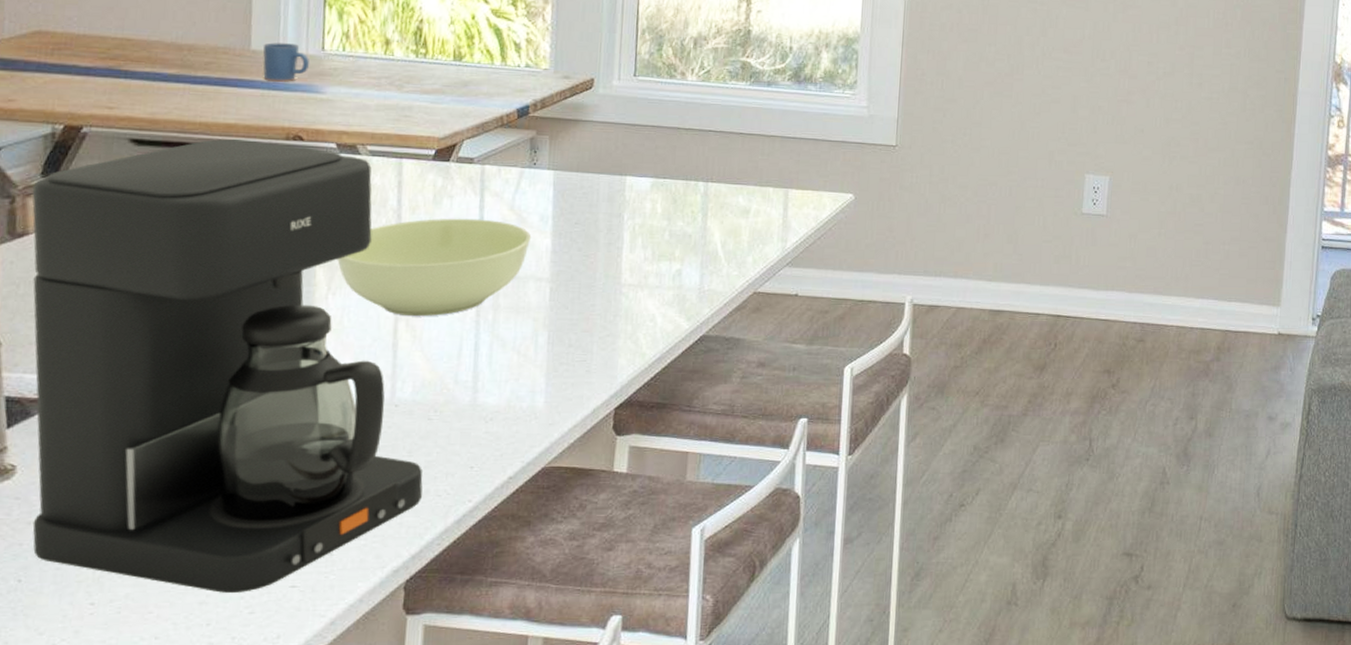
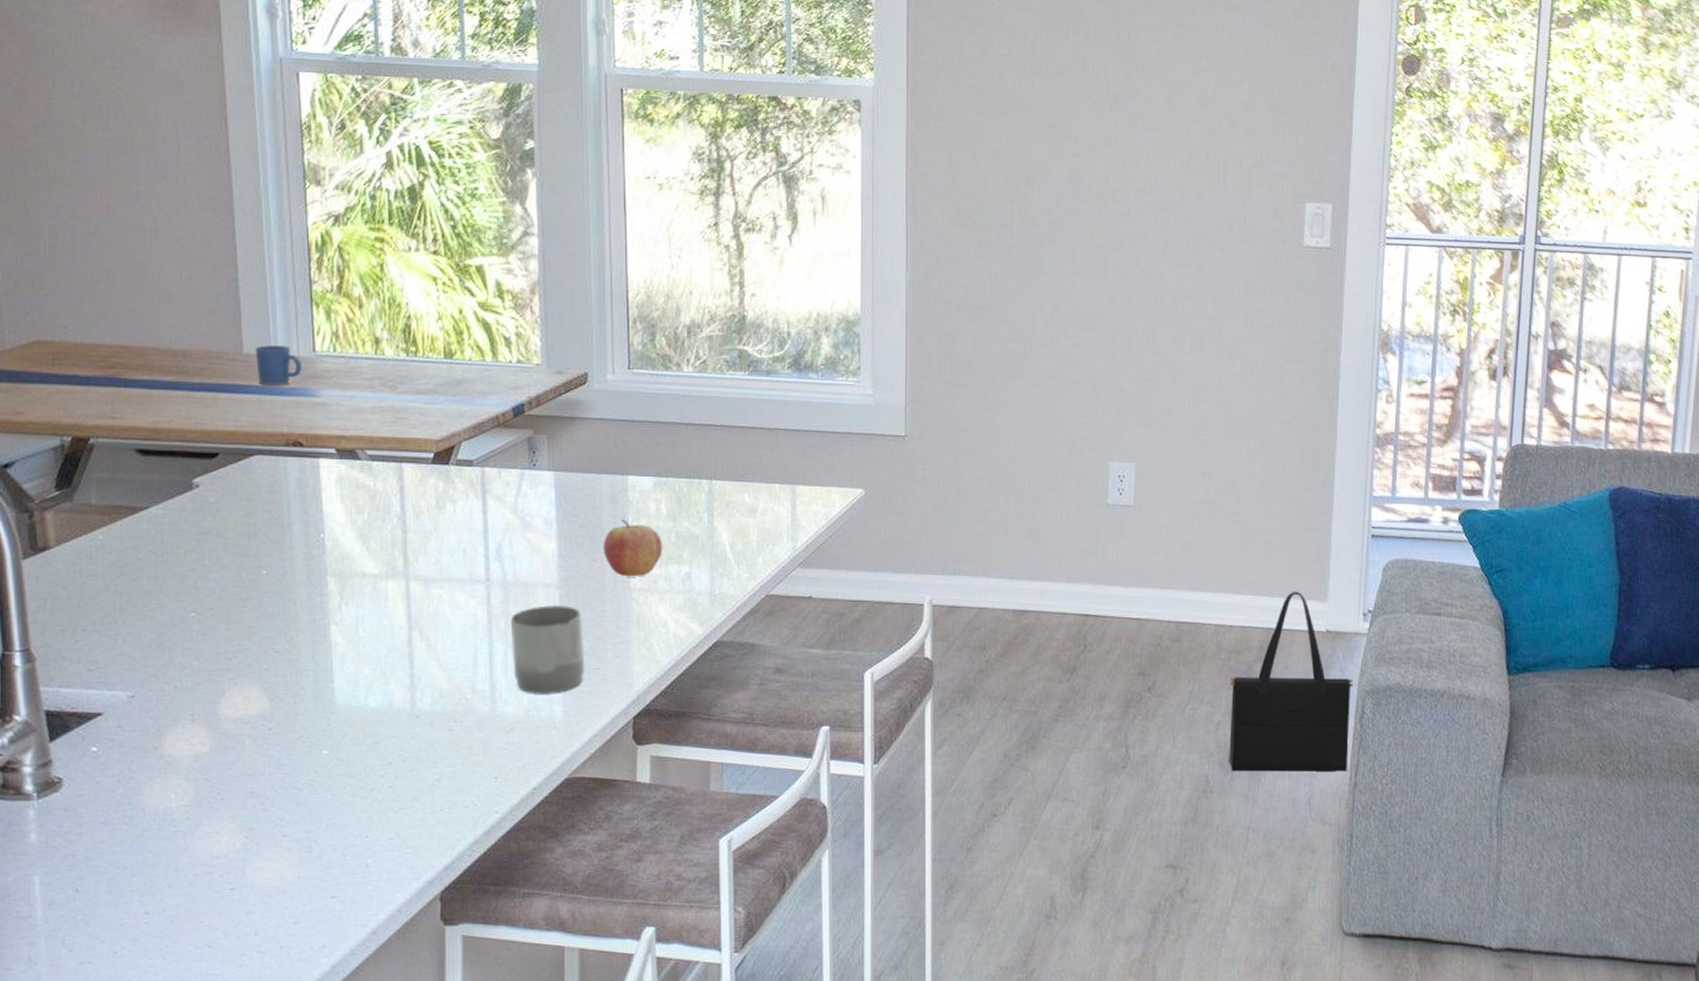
coffee maker: present [32,139,423,593] -> none [48,447,449,903]
bowl: present [337,218,532,316] -> none [347,523,537,625]
cup: none [497,298,572,384] -> present [510,604,585,693]
fruit: none [597,218,656,273] -> present [604,520,663,577]
tote bag: none [1185,297,1301,464] -> present [1229,592,1353,772]

